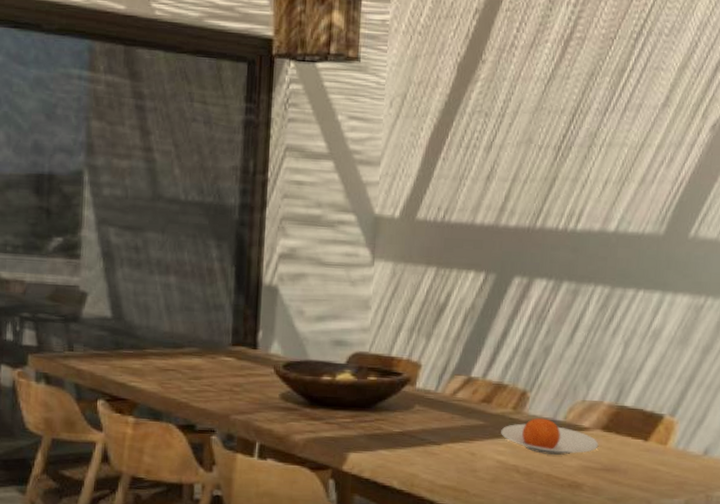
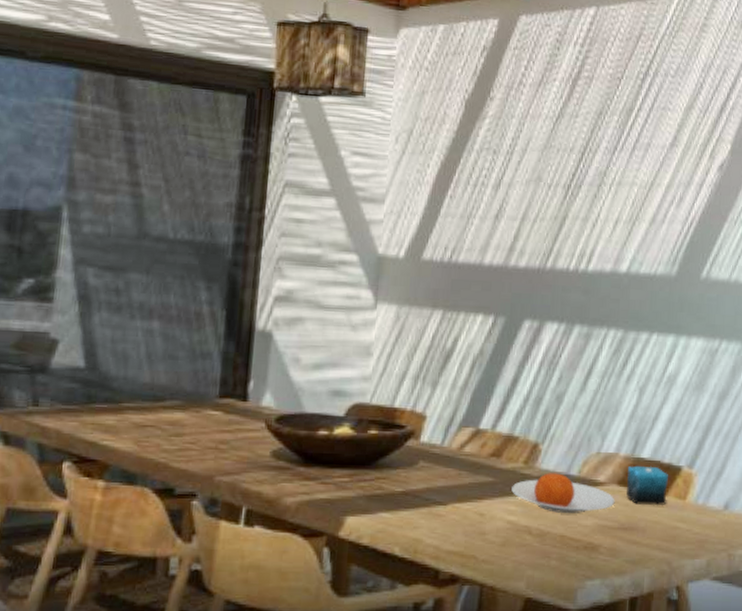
candle: none [609,413,650,450] -> present [625,465,668,506]

